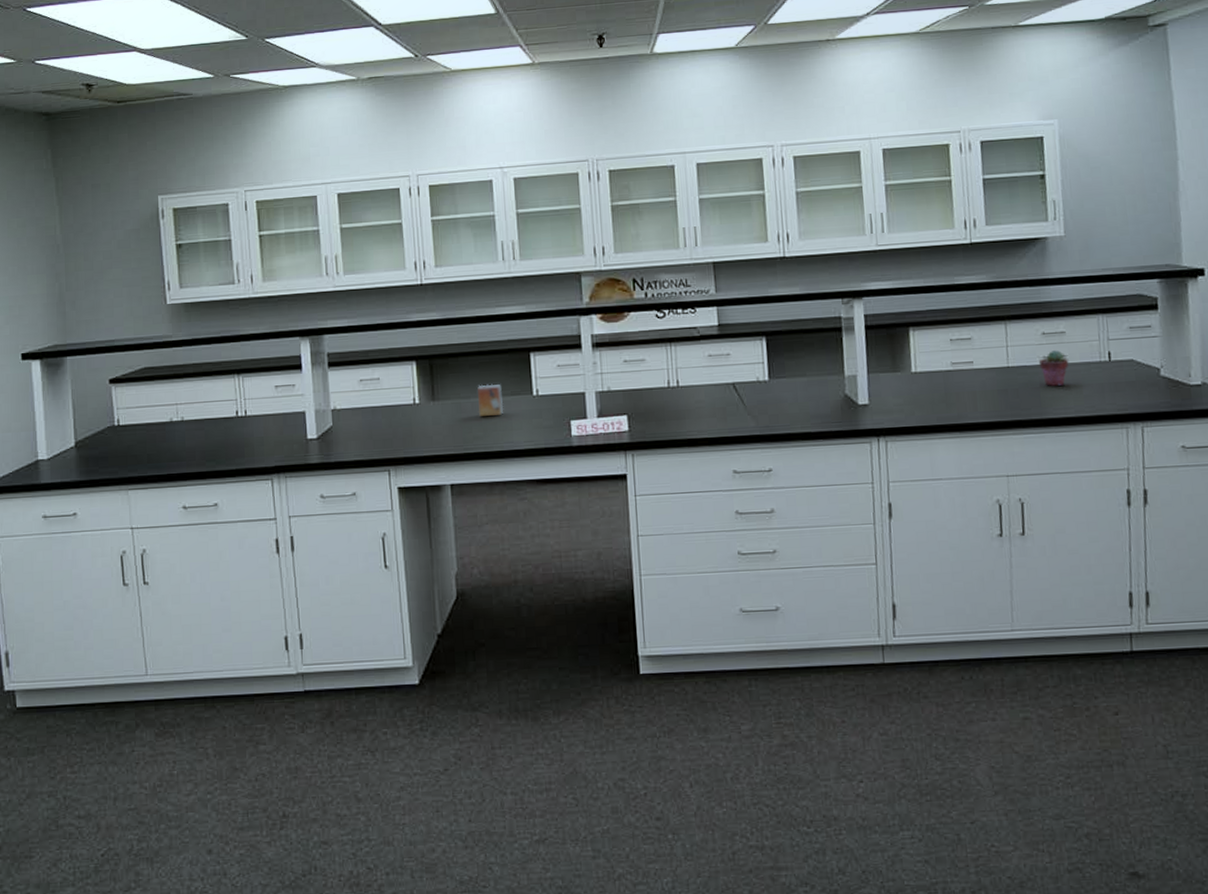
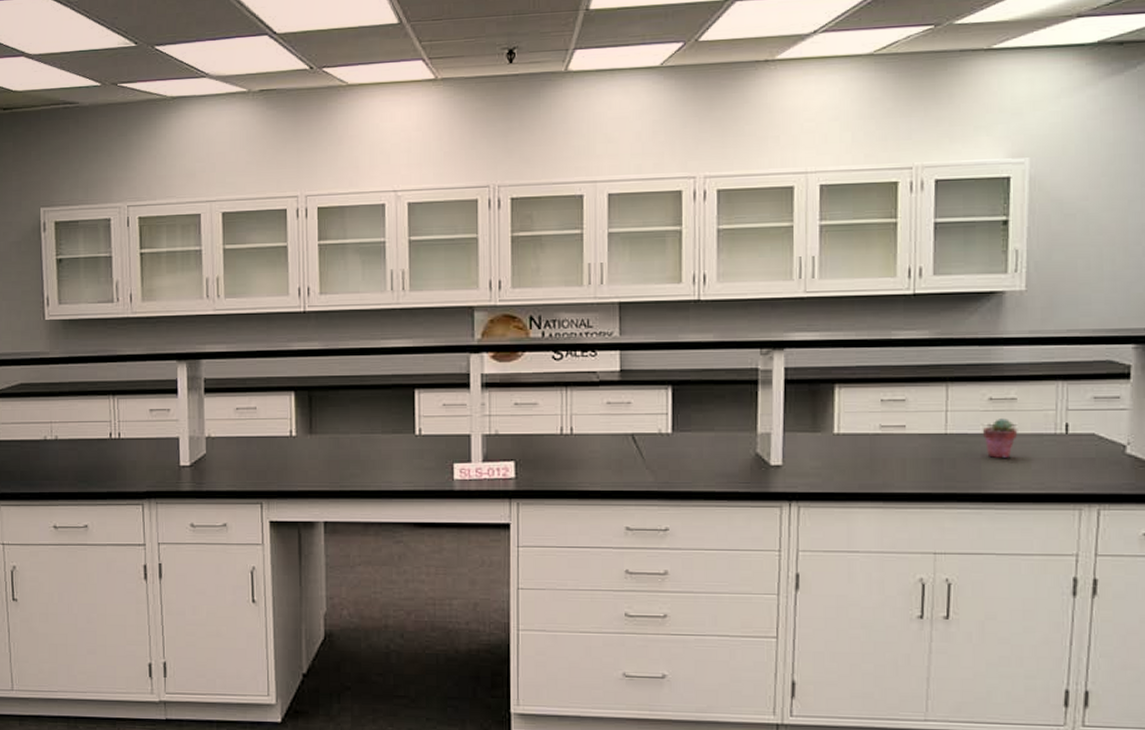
small box: present [478,384,504,416] -> none [356,420,384,454]

